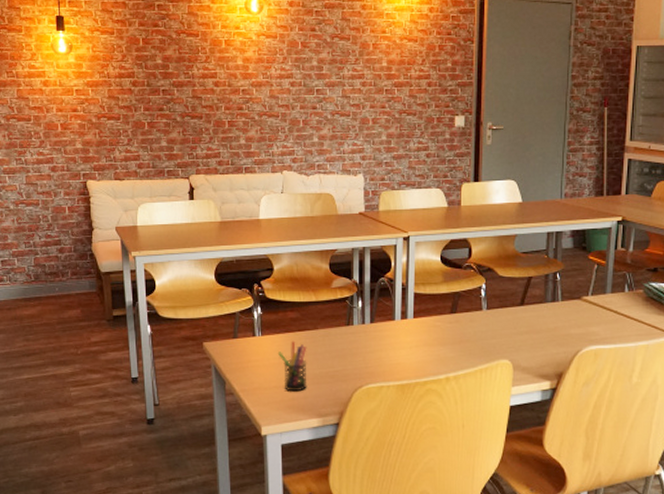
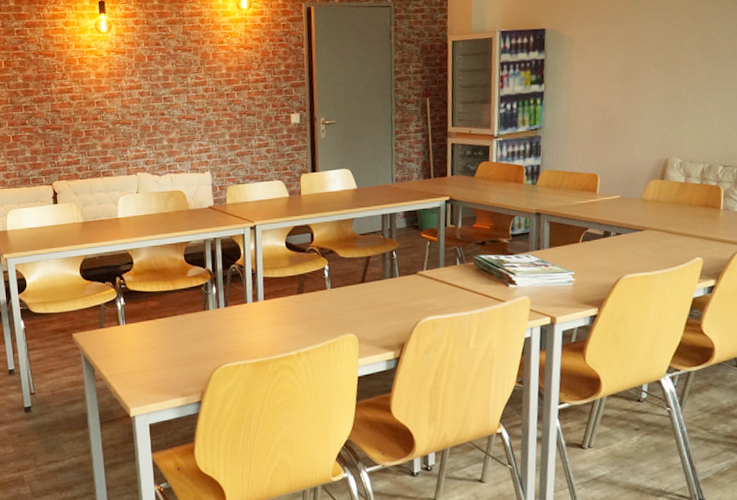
pen holder: present [277,340,307,392] -> none [141,327,170,375]

